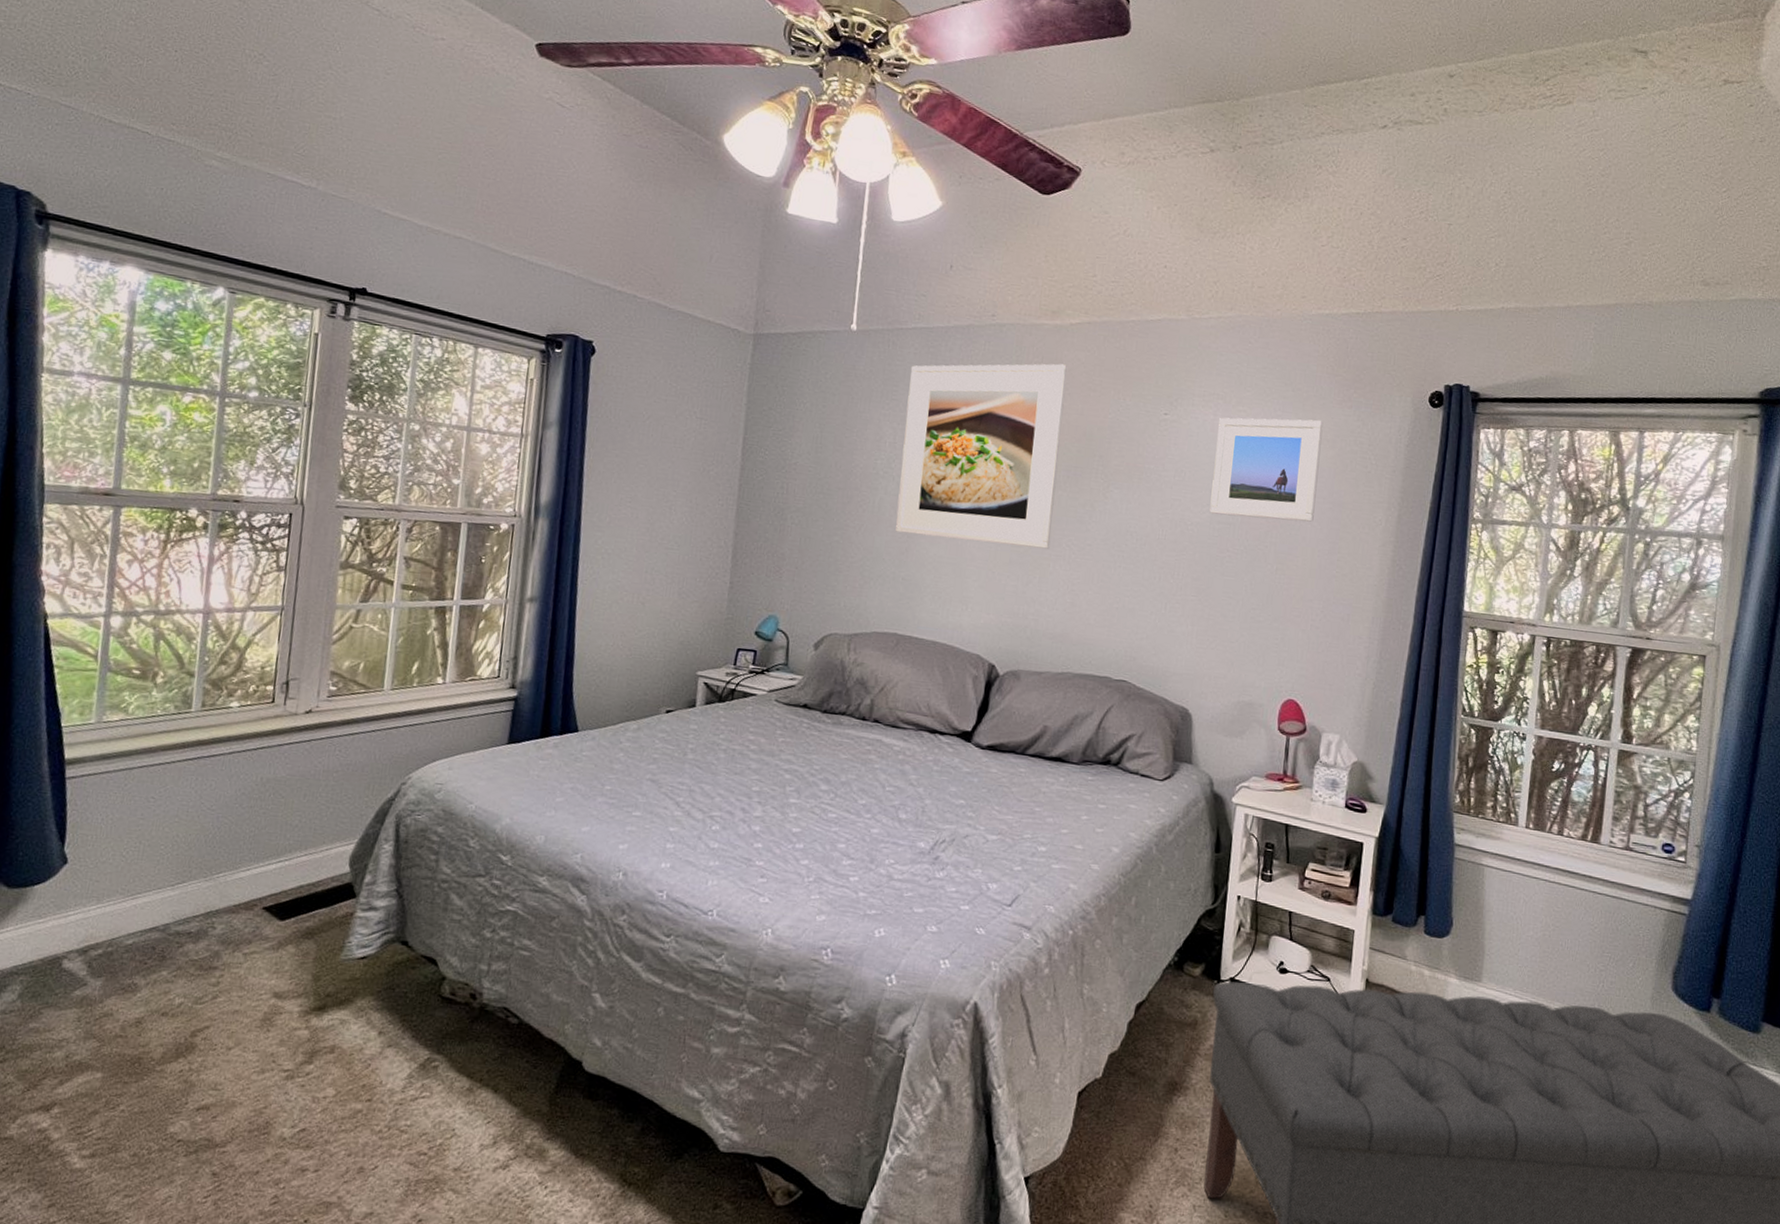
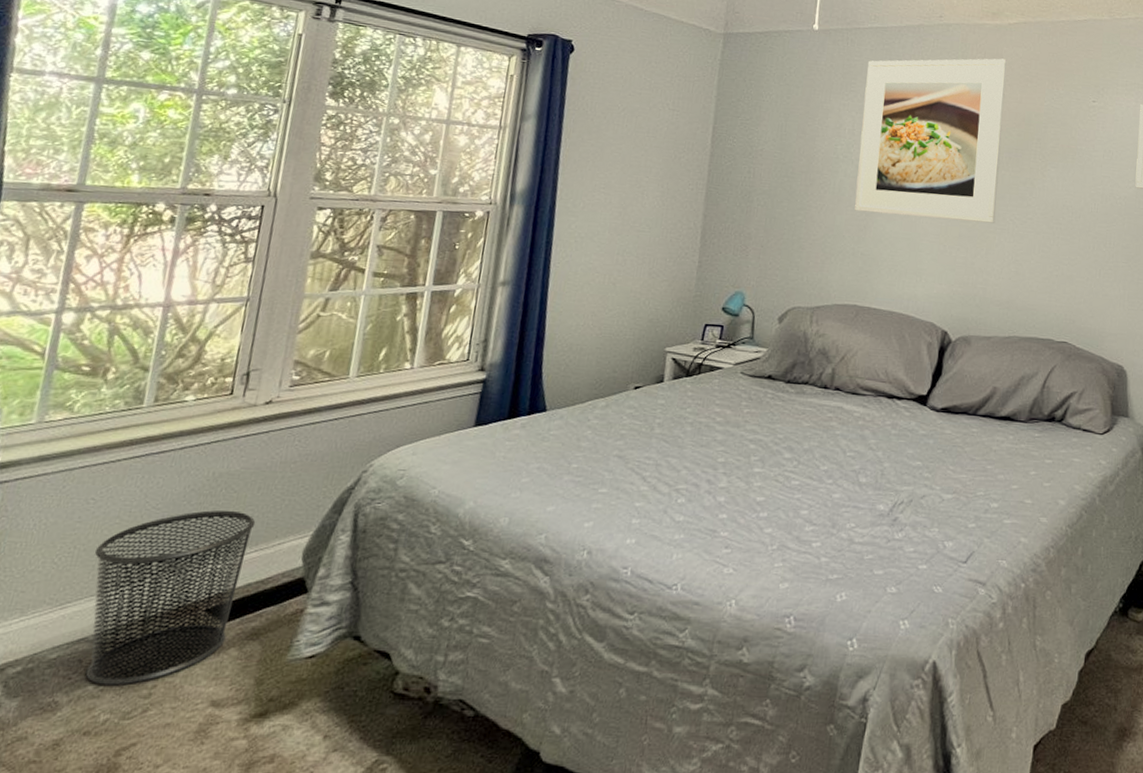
waste bin: none [158,814,304,973] -> present [85,510,256,686]

